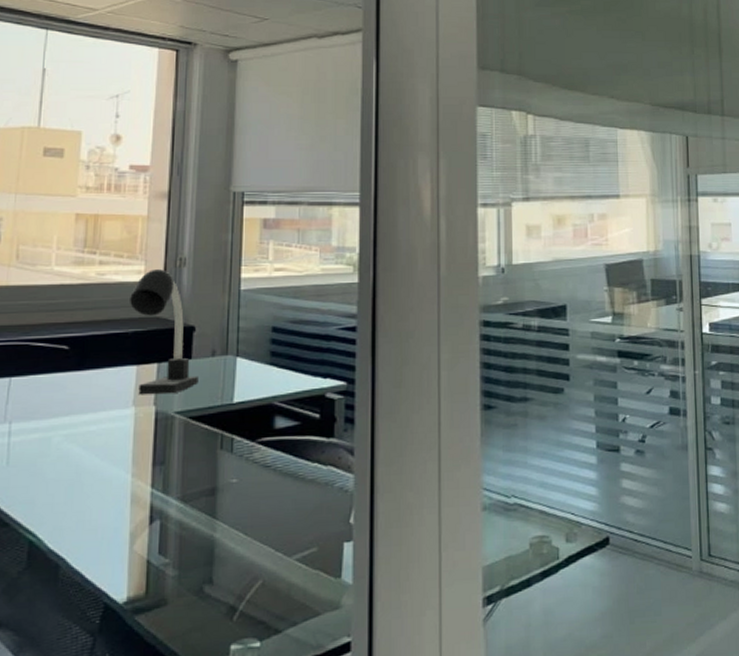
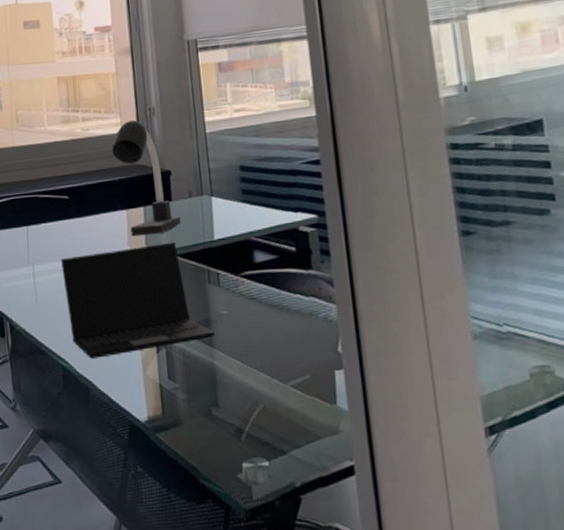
laptop: none [46,402,220,532] -> present [61,241,216,359]

